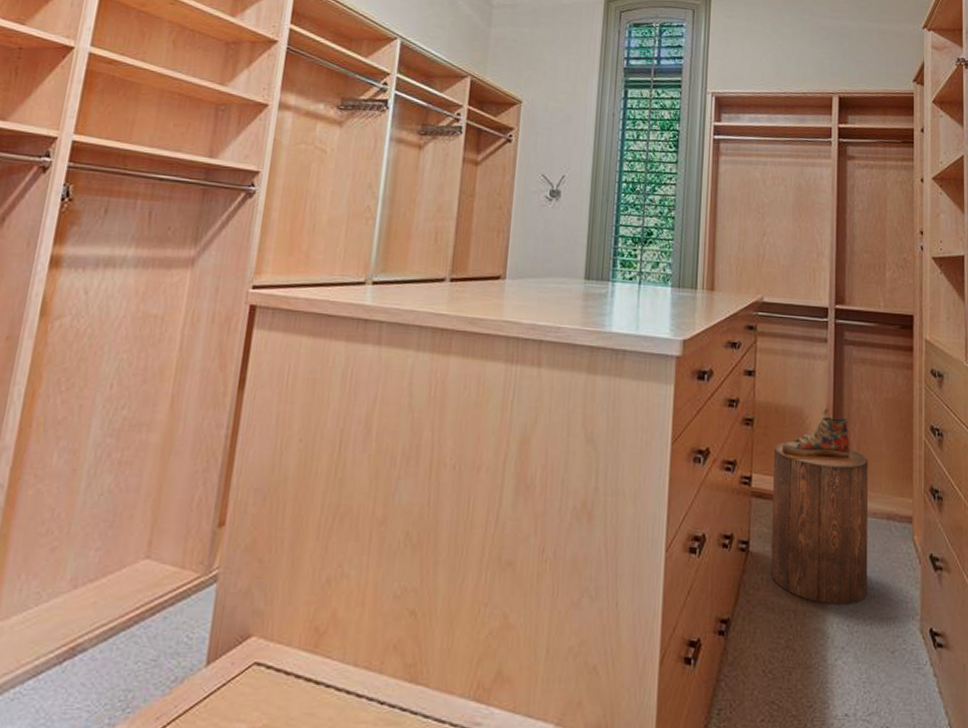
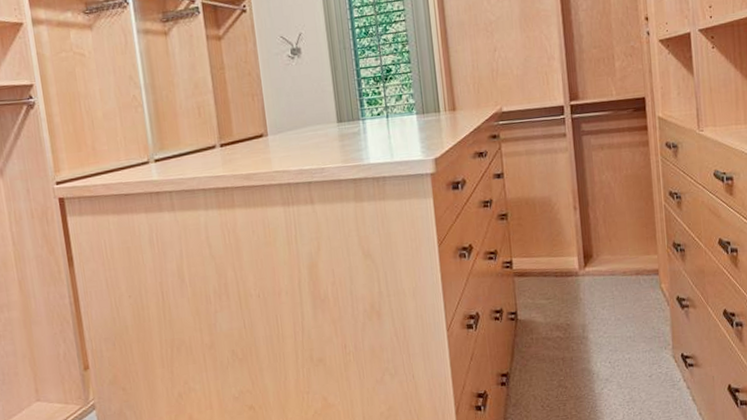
stool: present [771,441,869,605] -> none [528,224,624,349]
shoe: present [781,408,851,461] -> none [535,193,599,241]

